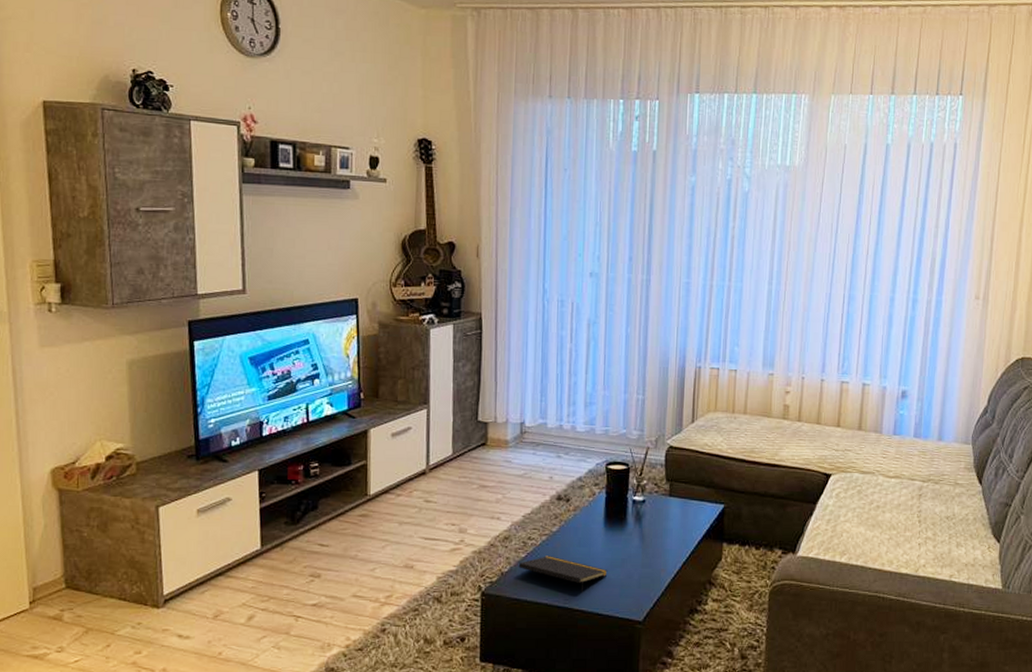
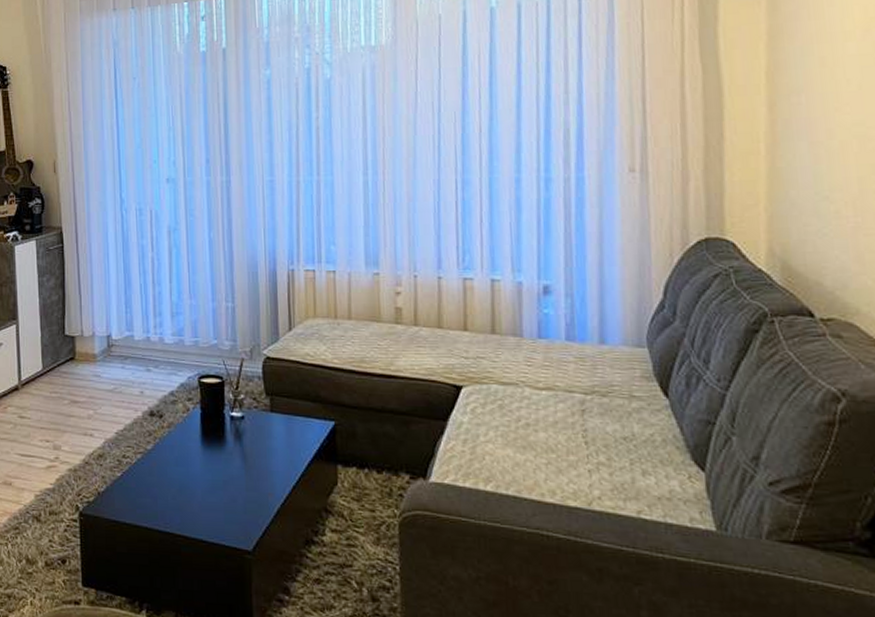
notepad: present [518,556,608,593] -> none [114,475,209,517]

